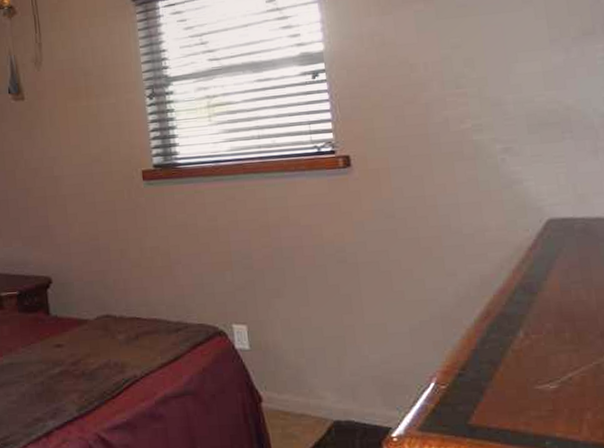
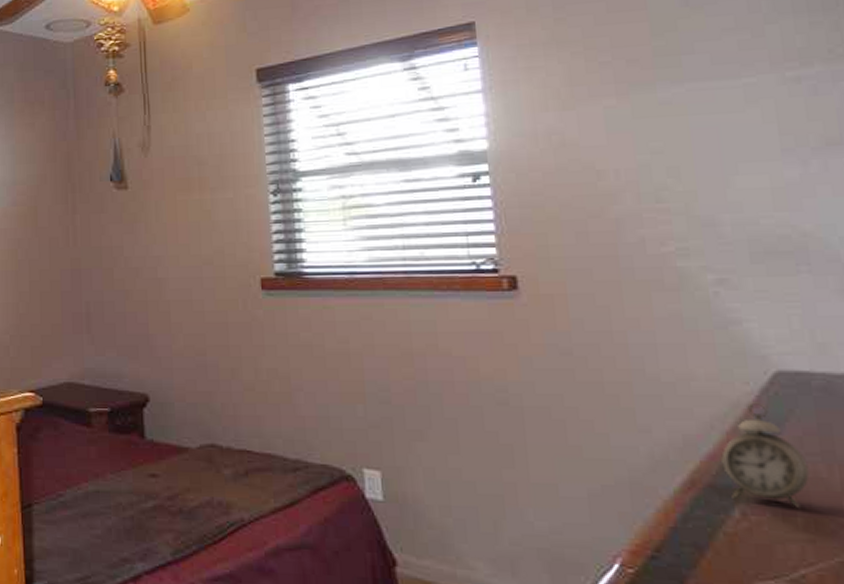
alarm clock: none [509,244,574,327] -> present [721,402,810,509]

